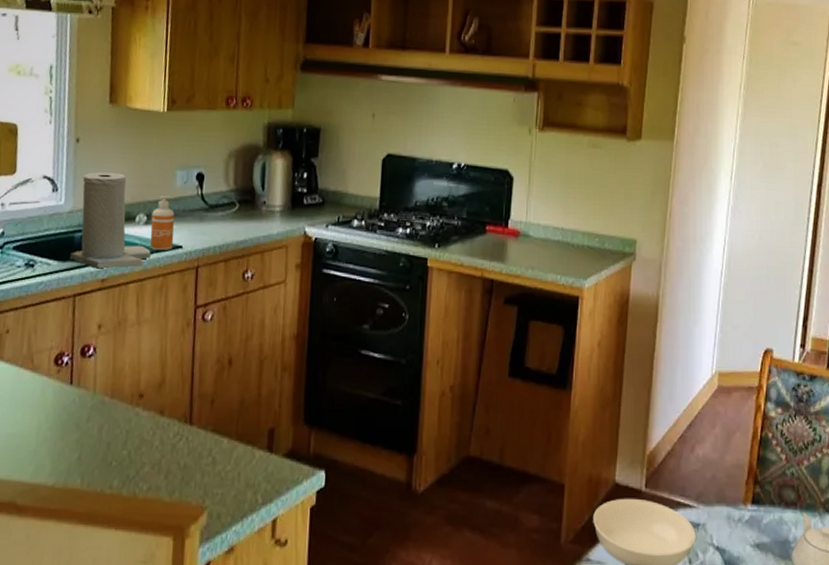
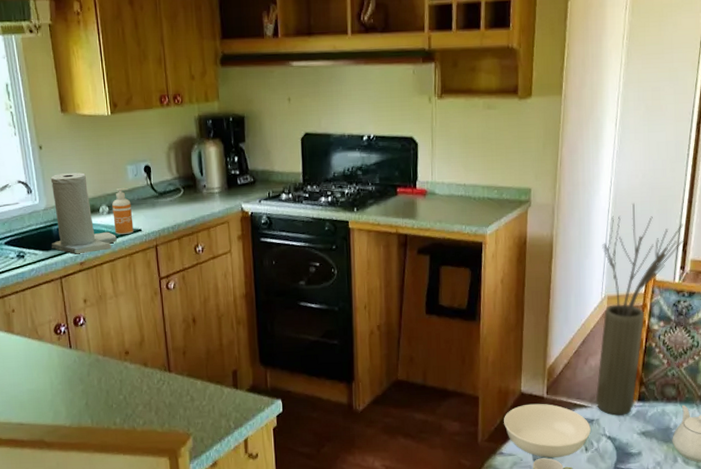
vase: none [702,266,805,521] -> present [595,202,685,416]

